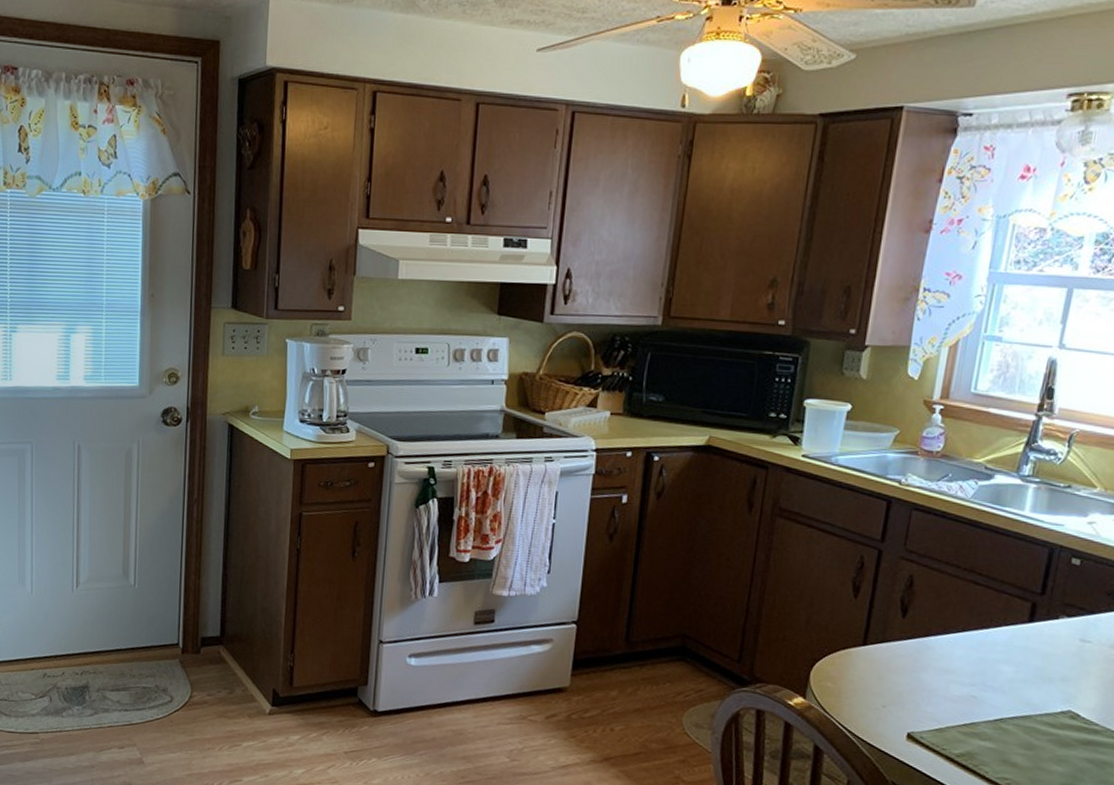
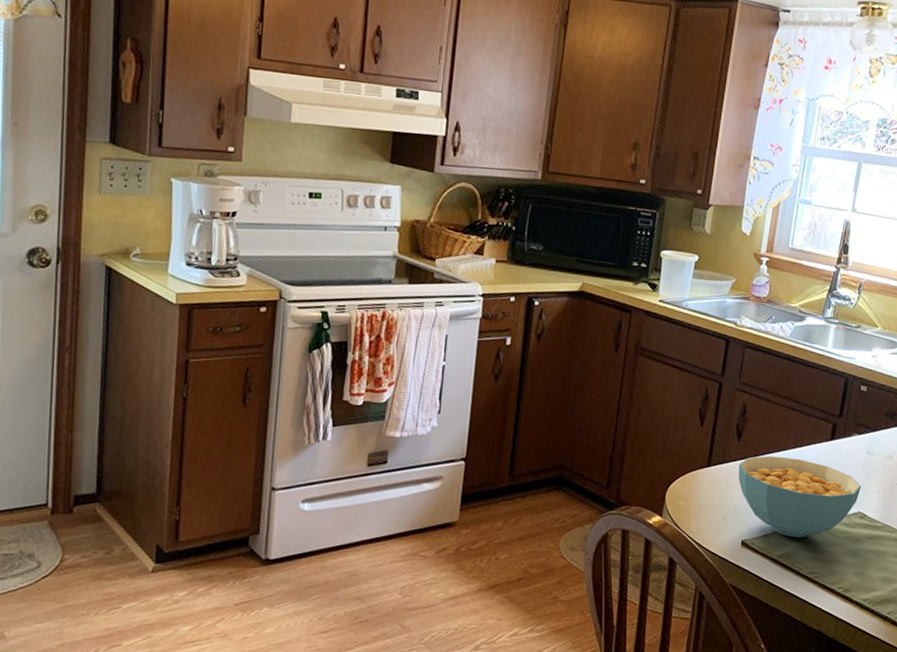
cereal bowl: none [903,636,1073,736] -> present [738,456,861,538]

